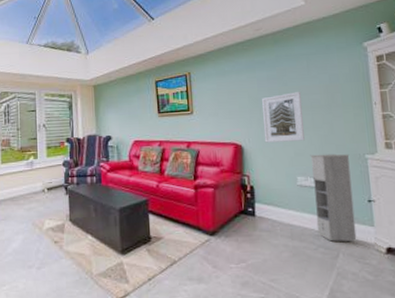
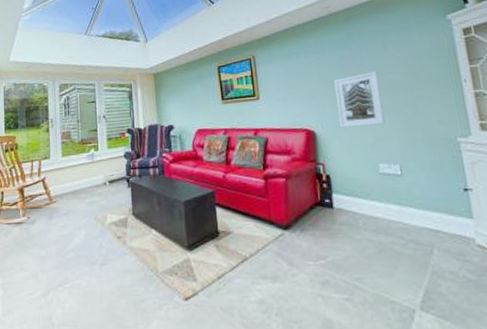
cabinet: present [310,153,357,242] -> none [392,137,453,236]

